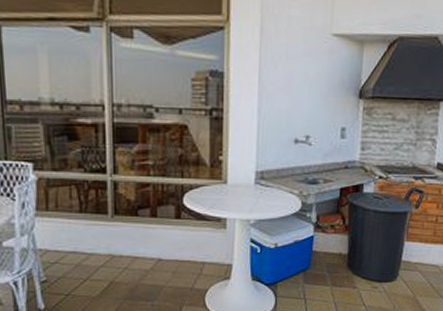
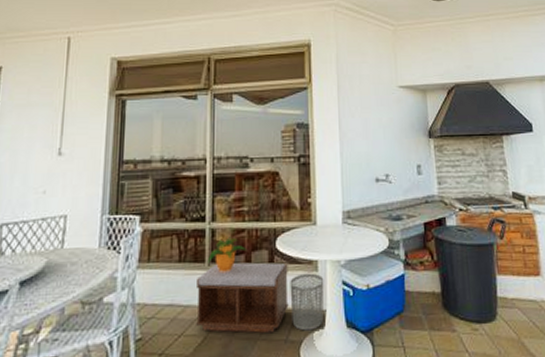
bench: none [100,217,196,282] -> present [196,262,289,333]
potted plant: none [110,190,152,224] -> present [207,237,247,272]
waste bin: none [197,230,232,281] -> present [290,273,325,331]

